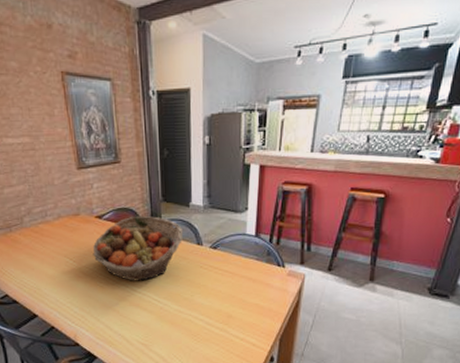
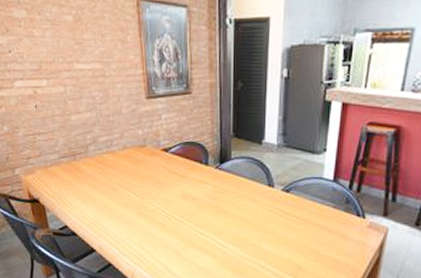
fruit basket: present [93,215,182,281] -> none [156,151,253,222]

